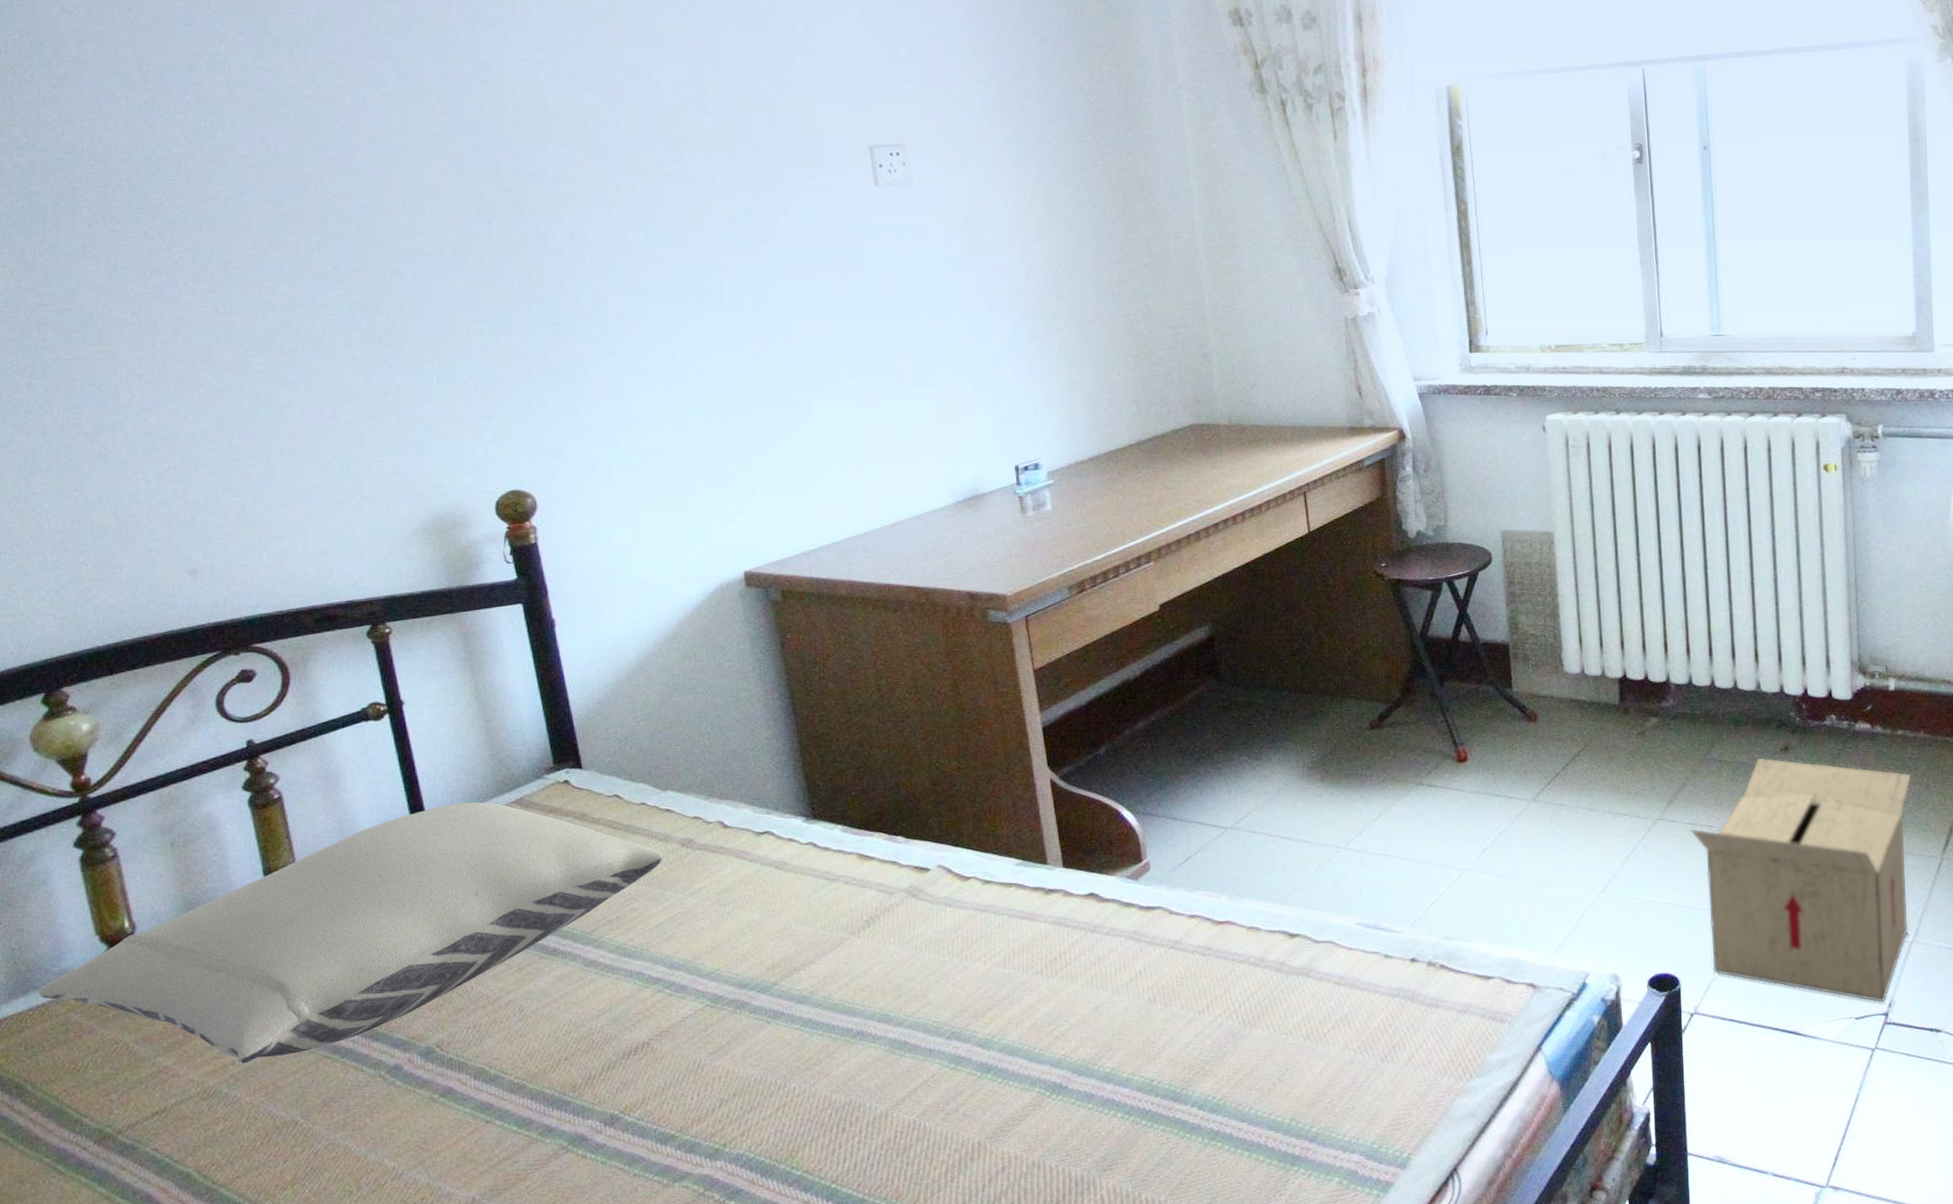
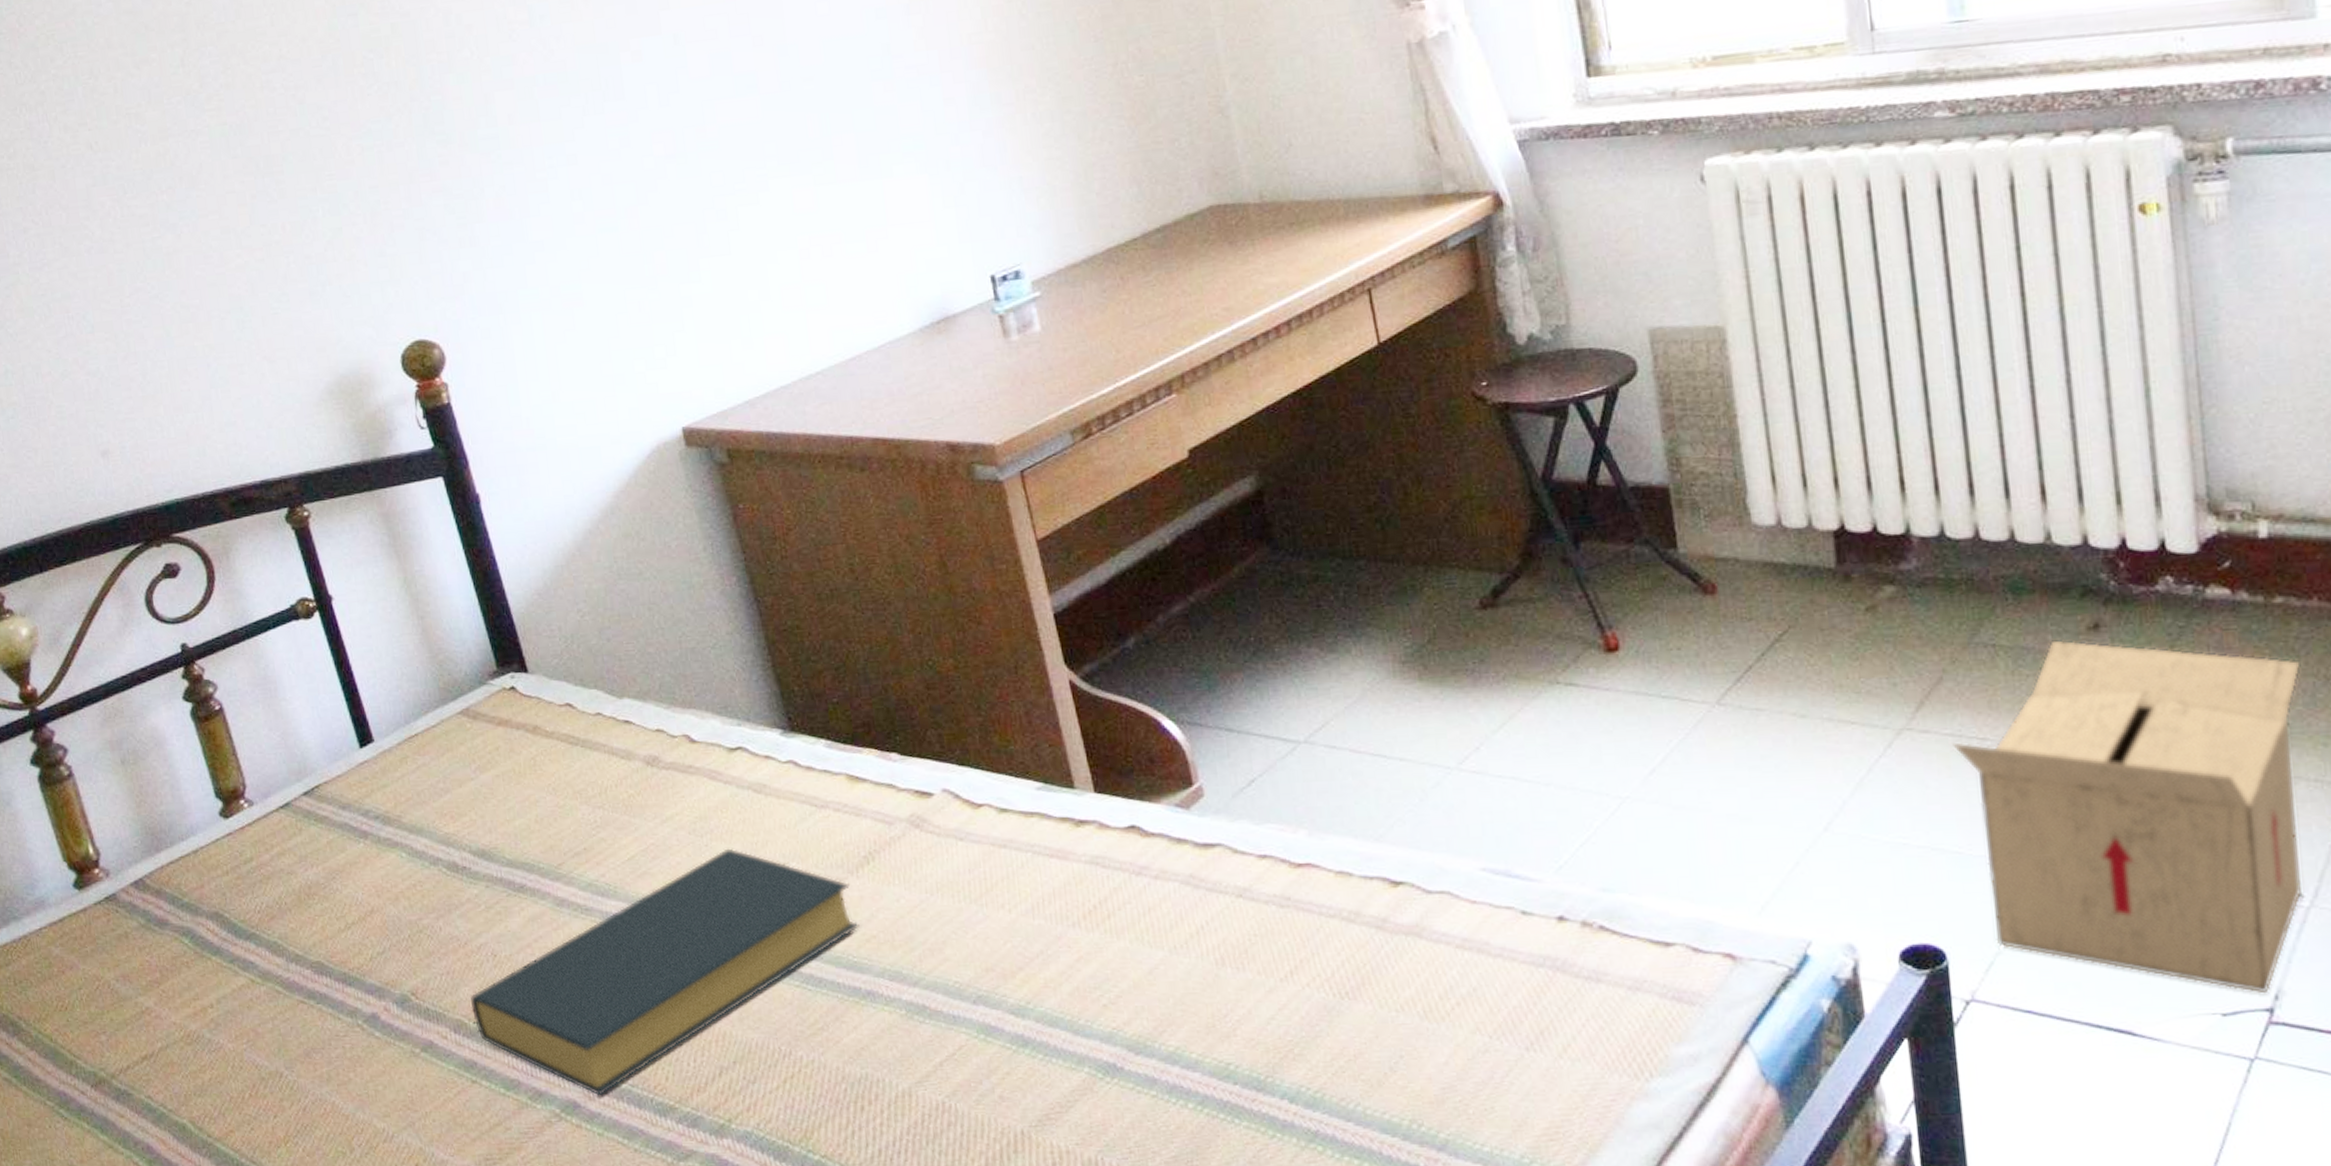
pillow: present [39,802,664,1064] -> none [18,712,629,1007]
hardback book: none [493,915,856,1130] -> present [469,848,860,1096]

